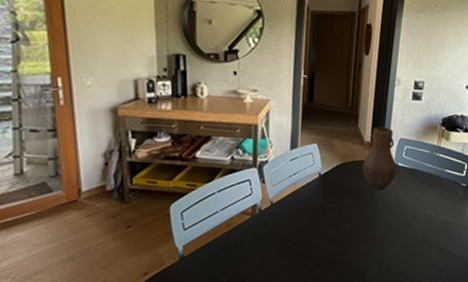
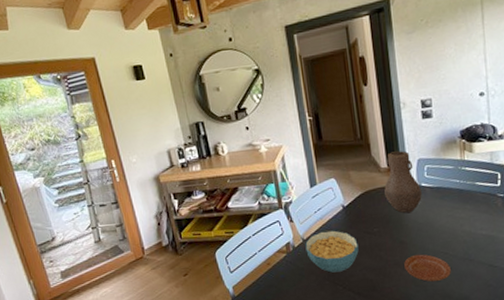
cereal bowl: none [272,197,327,241] -> present [305,230,359,273]
plate: none [366,231,407,259] -> present [404,254,451,282]

